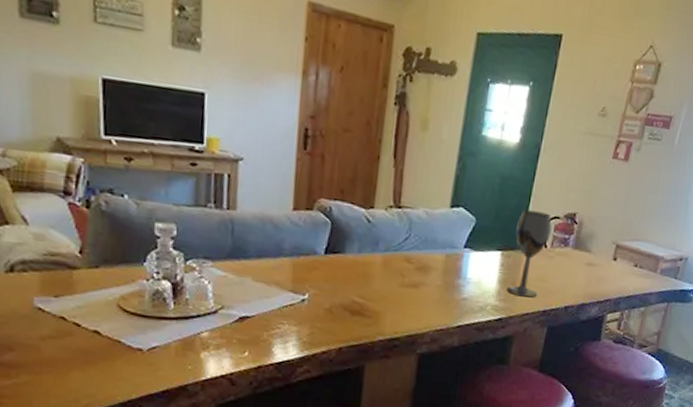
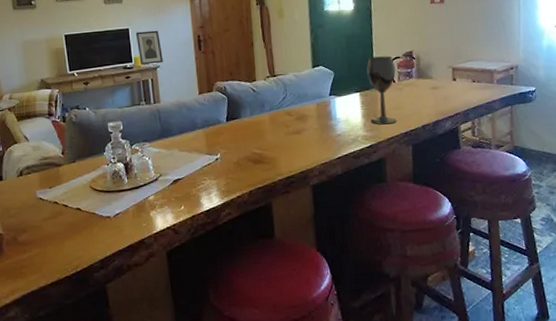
picture frame: none [213,101,250,156] -> present [135,30,163,65]

